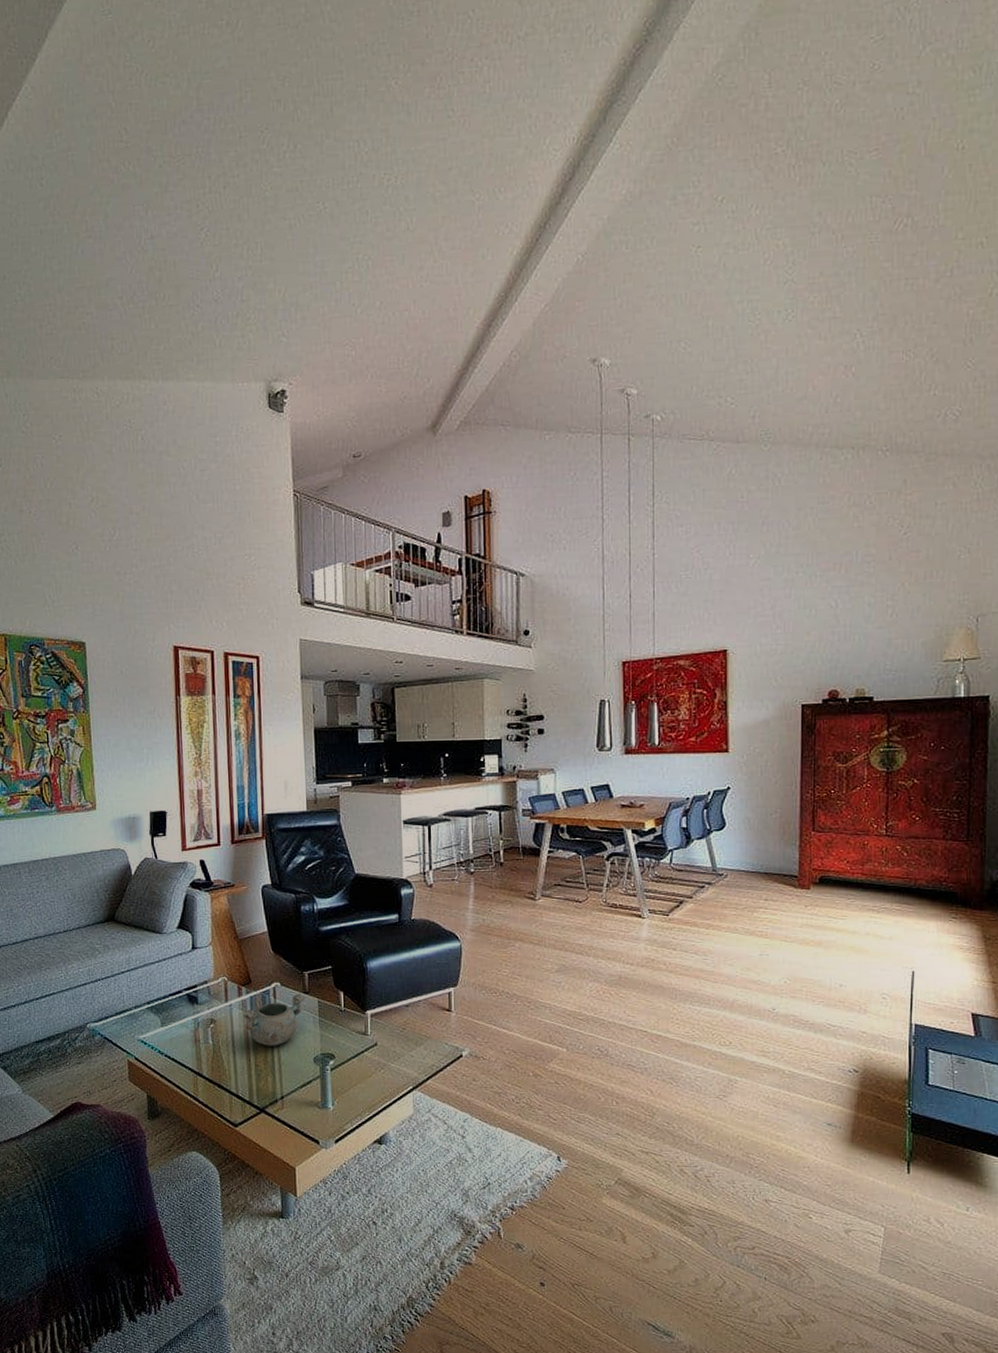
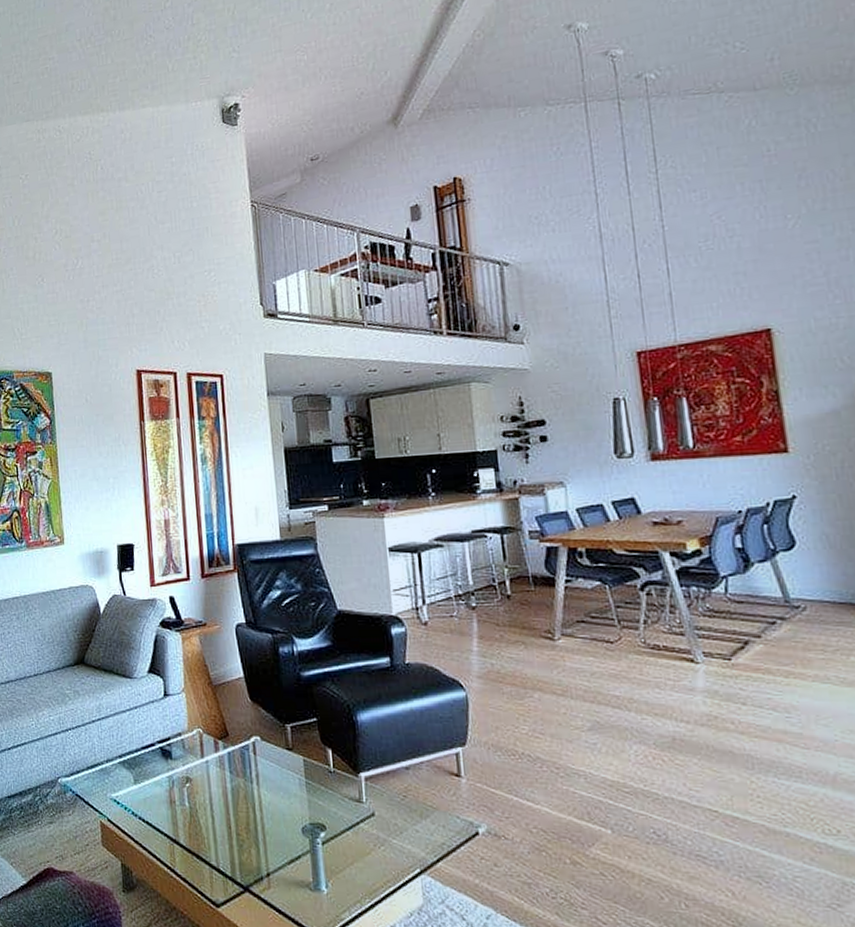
decorative bowl: present [242,993,305,1046] -> none [220,749,289,812]

